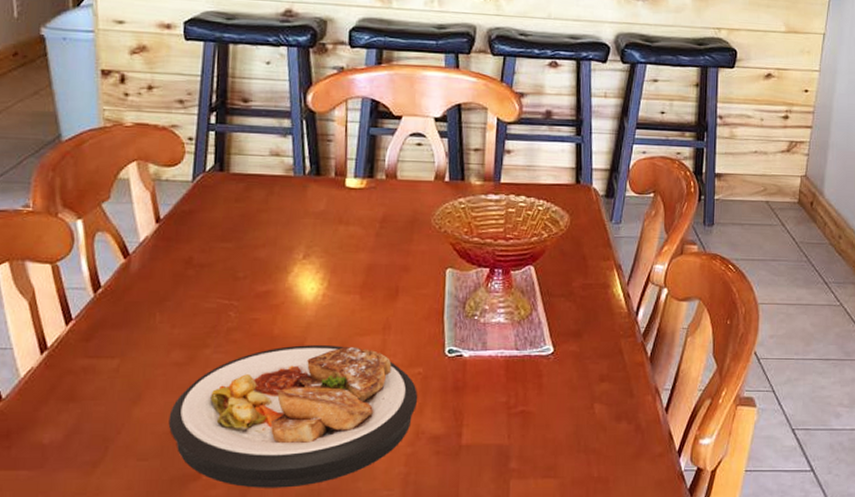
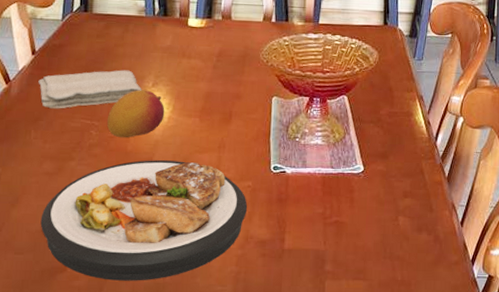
washcloth: none [164,239,291,287] -> present [38,70,142,109]
fruit: none [248,263,319,320] -> present [106,90,165,138]

